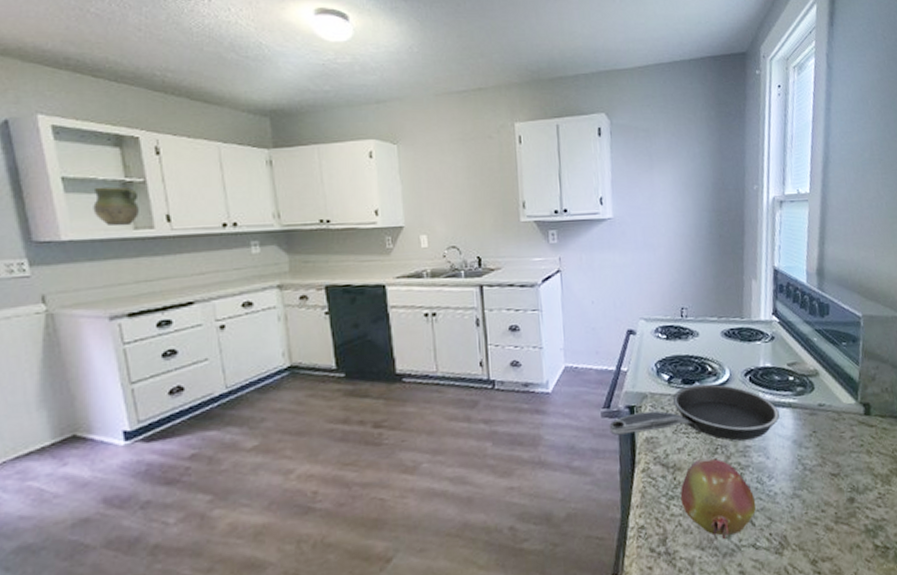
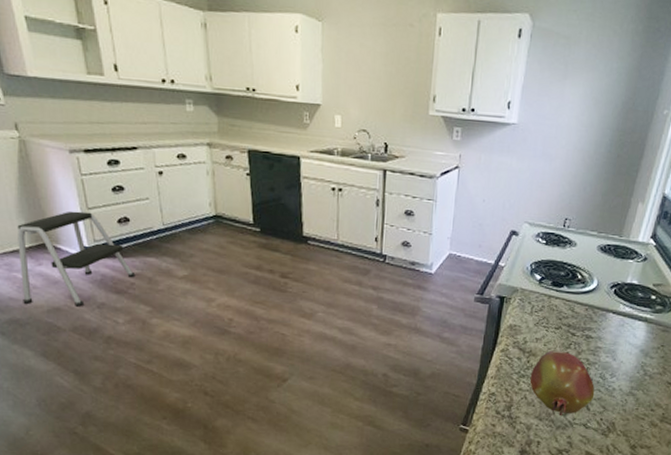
step stool: none [36,387,191,521] -> present [17,211,136,307]
ceramic jug: present [93,186,139,227] -> none [52,29,91,70]
frying pan: present [609,383,780,441] -> none [479,288,635,342]

